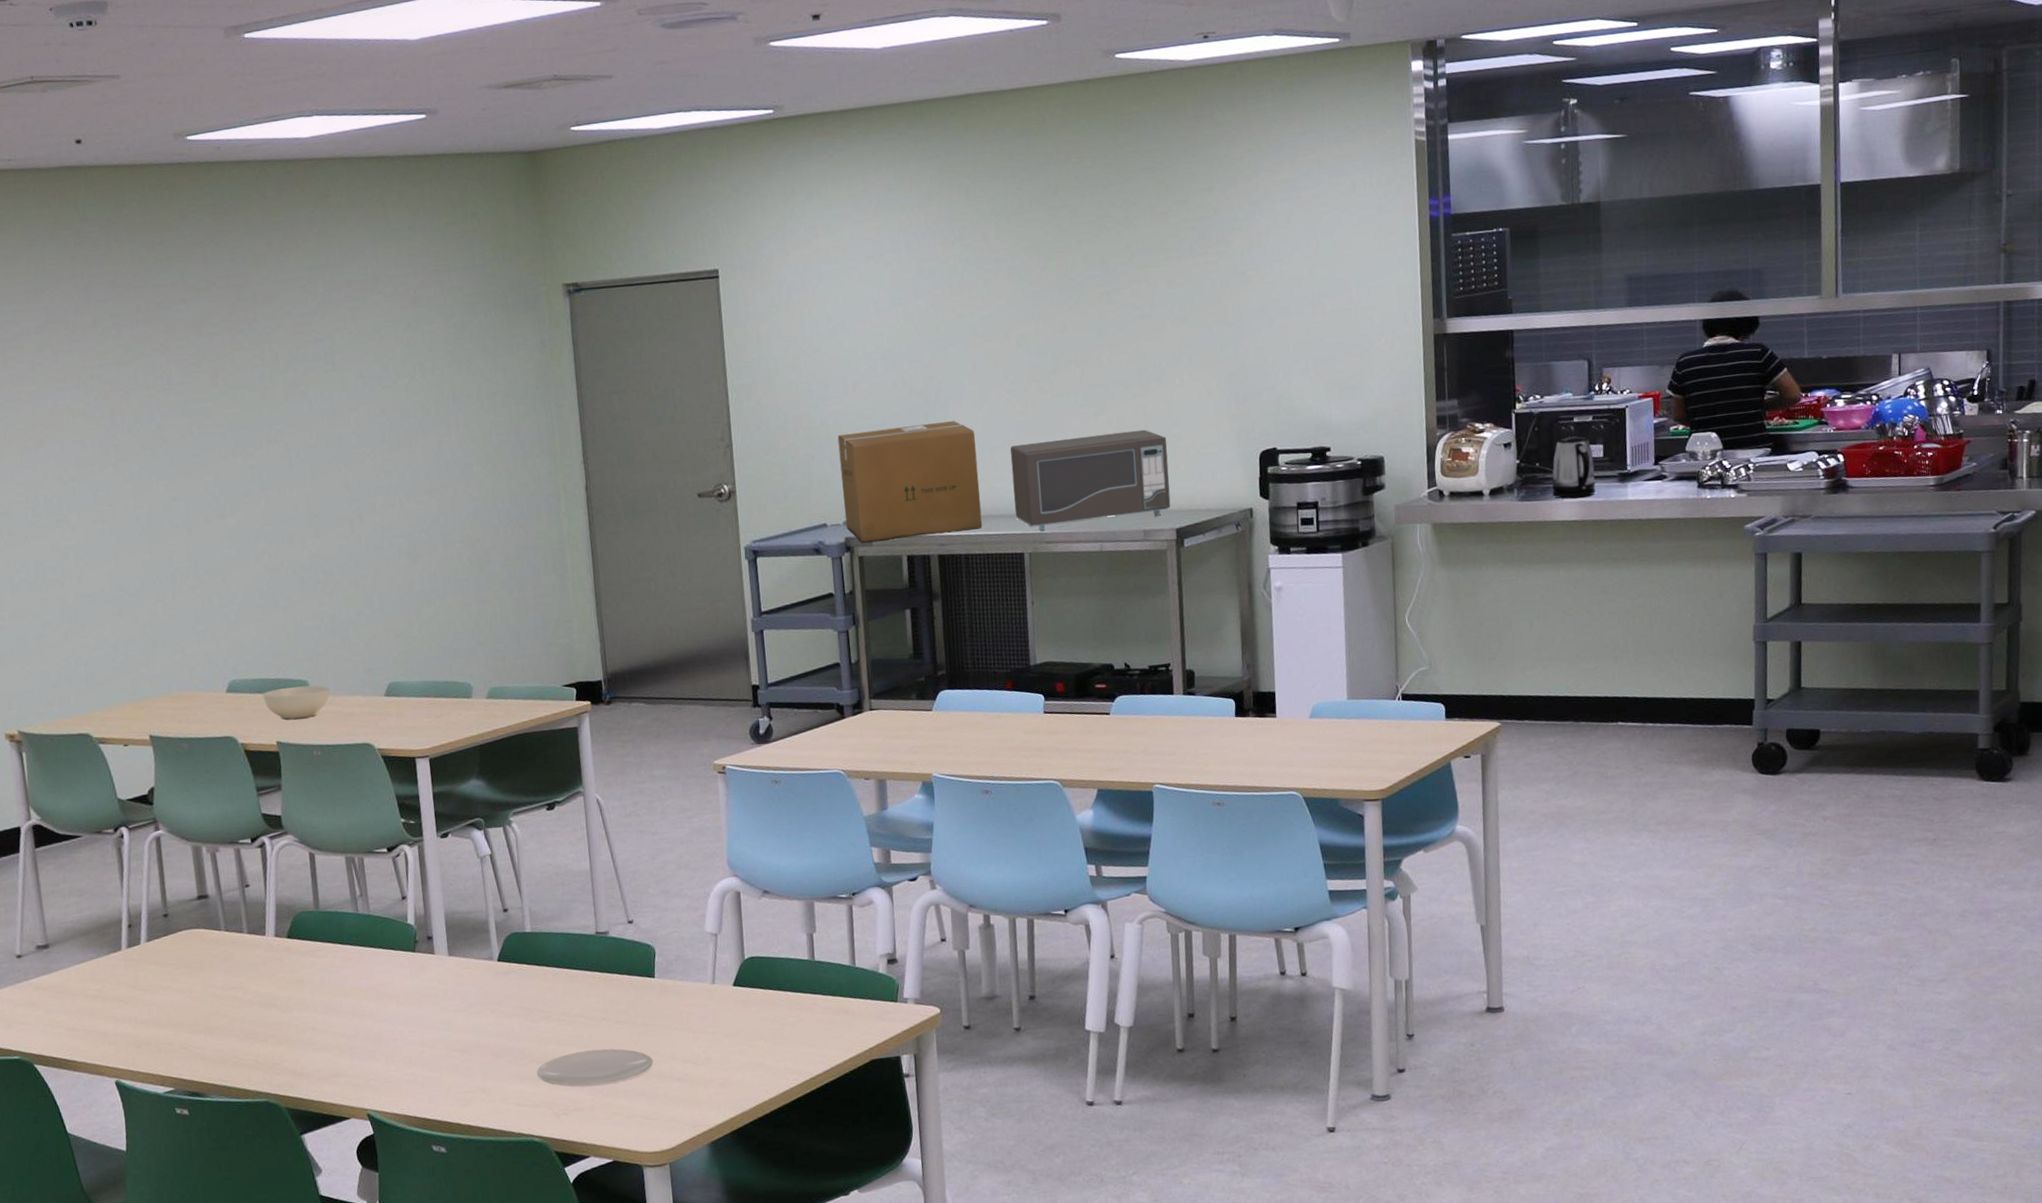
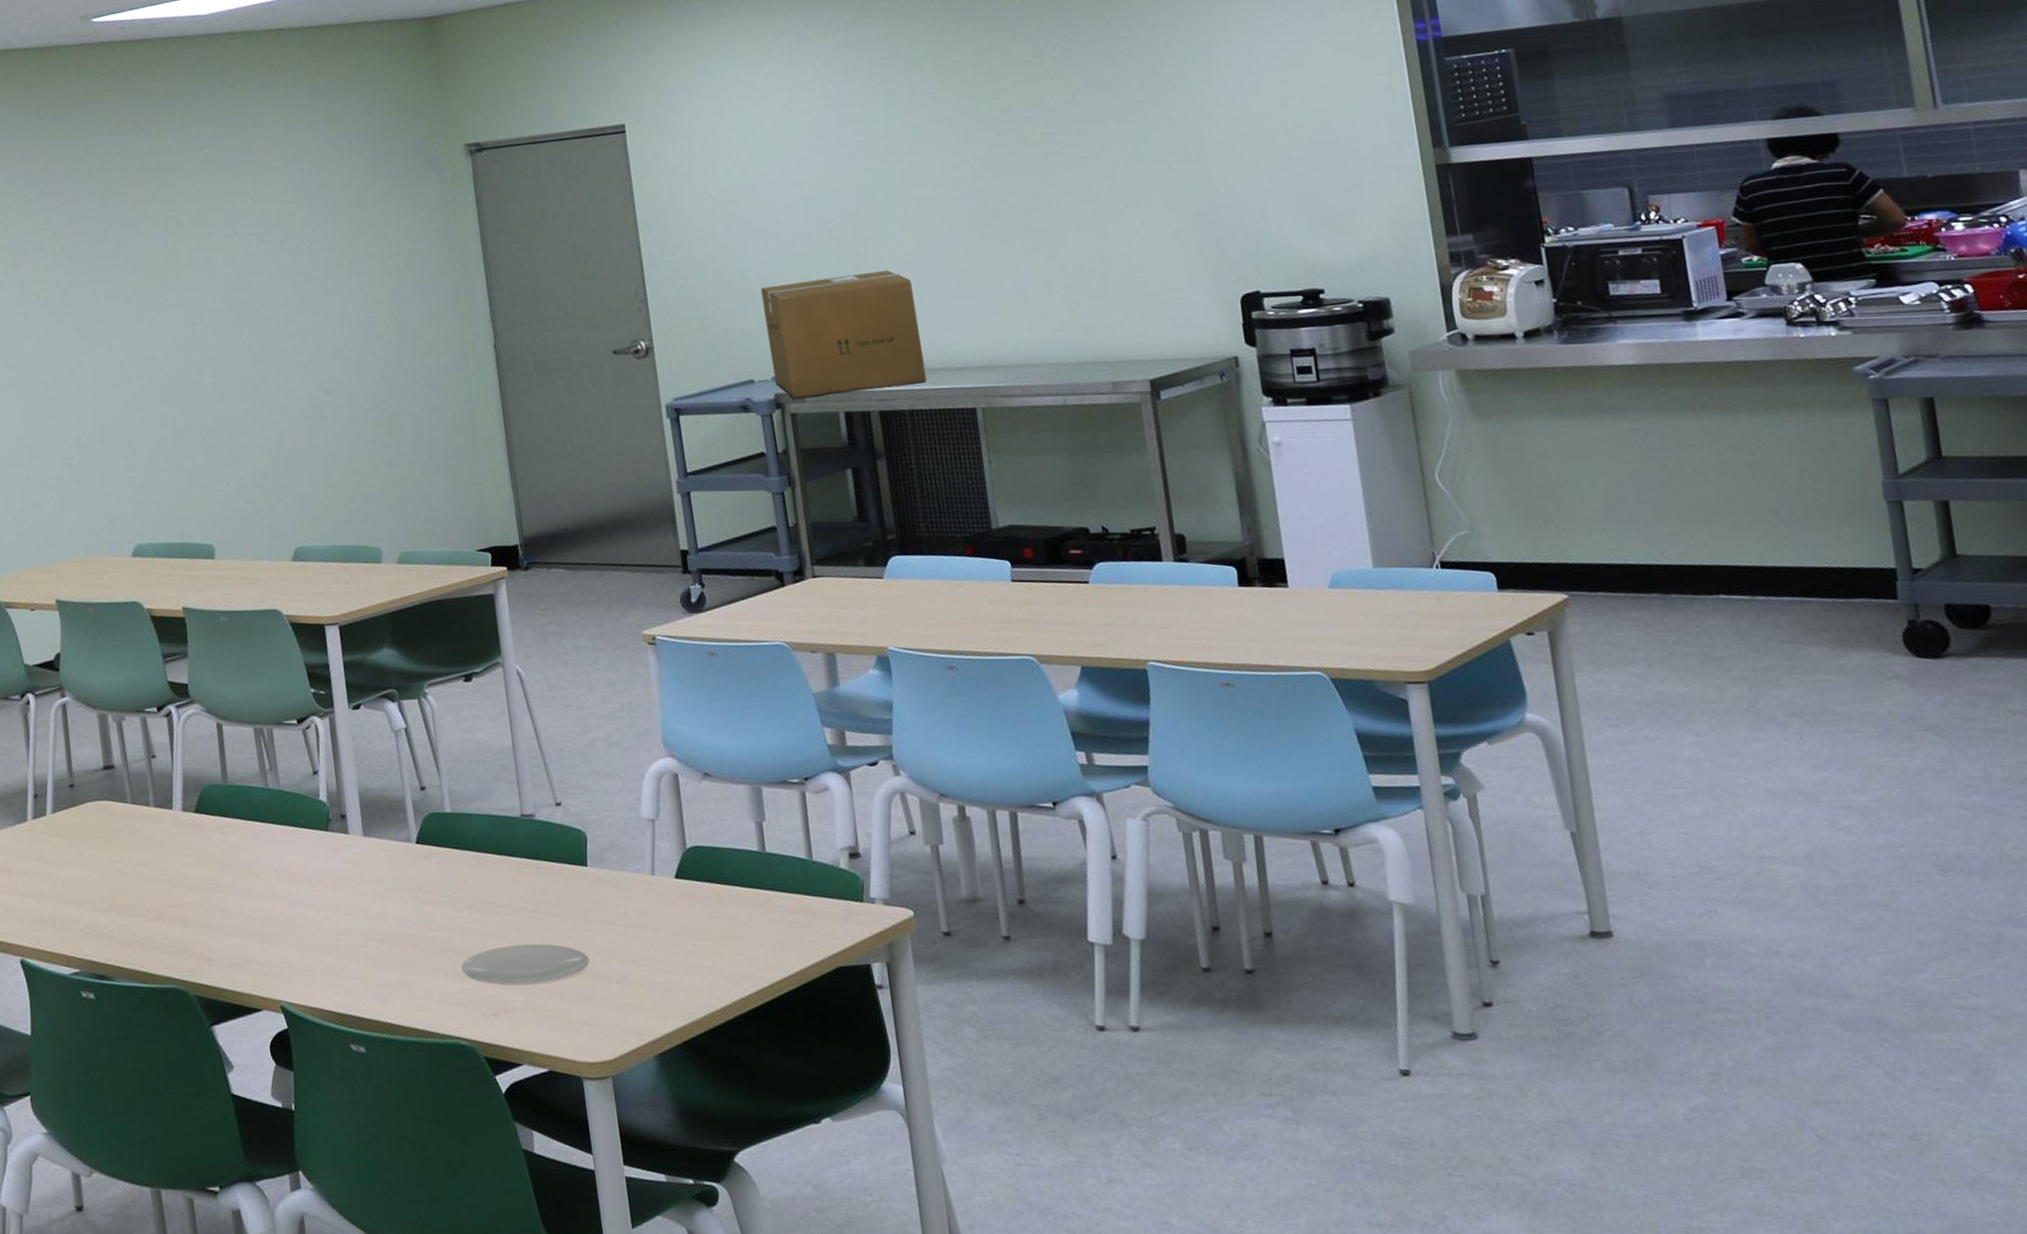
bowl: present [262,685,330,720] -> none [167,549,236,585]
microwave: present [1010,429,1171,531] -> none [953,274,1142,384]
kettle: present [1551,436,1596,499] -> none [1598,271,1657,340]

